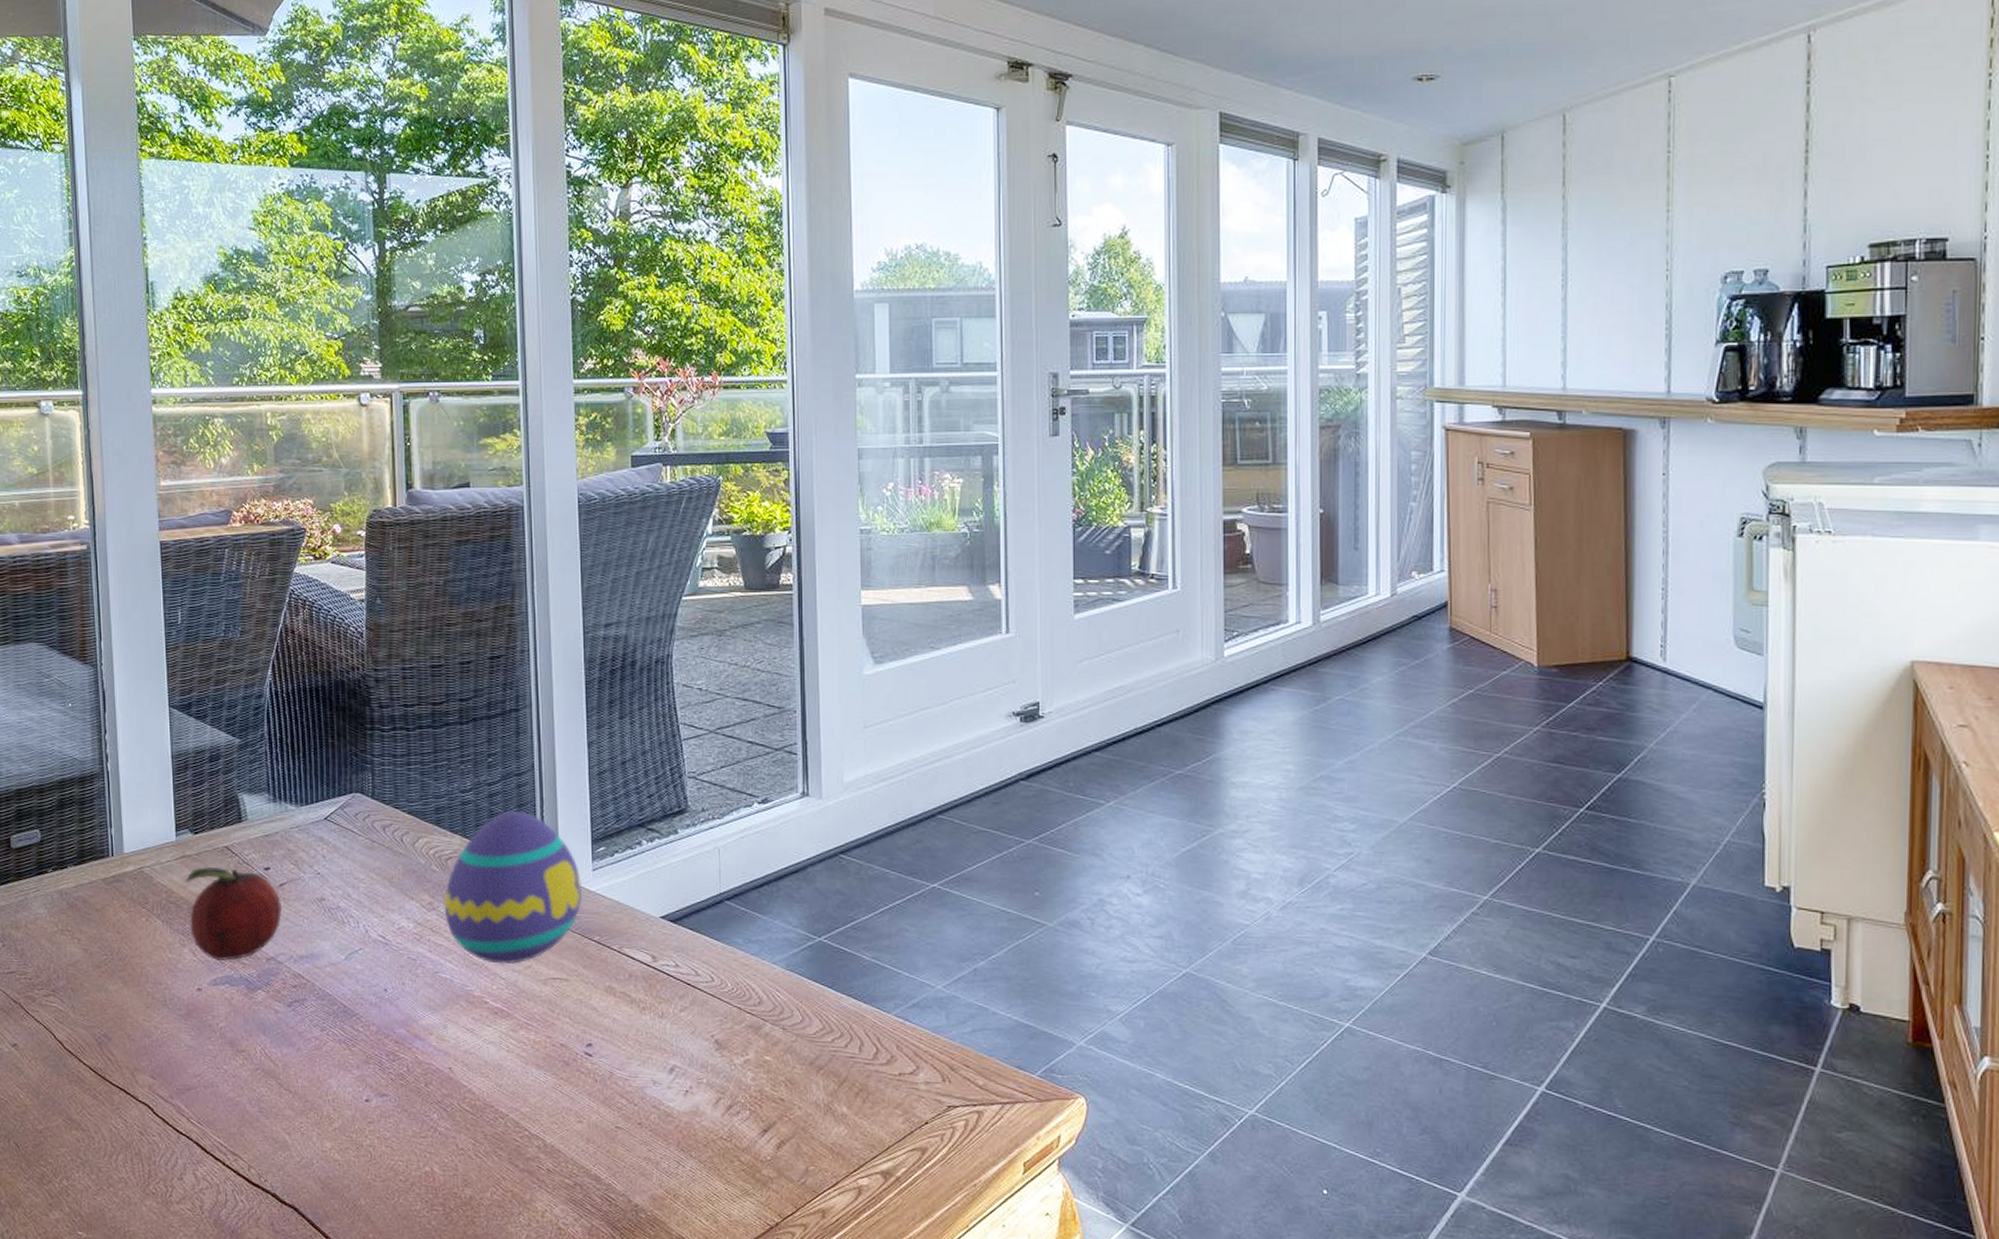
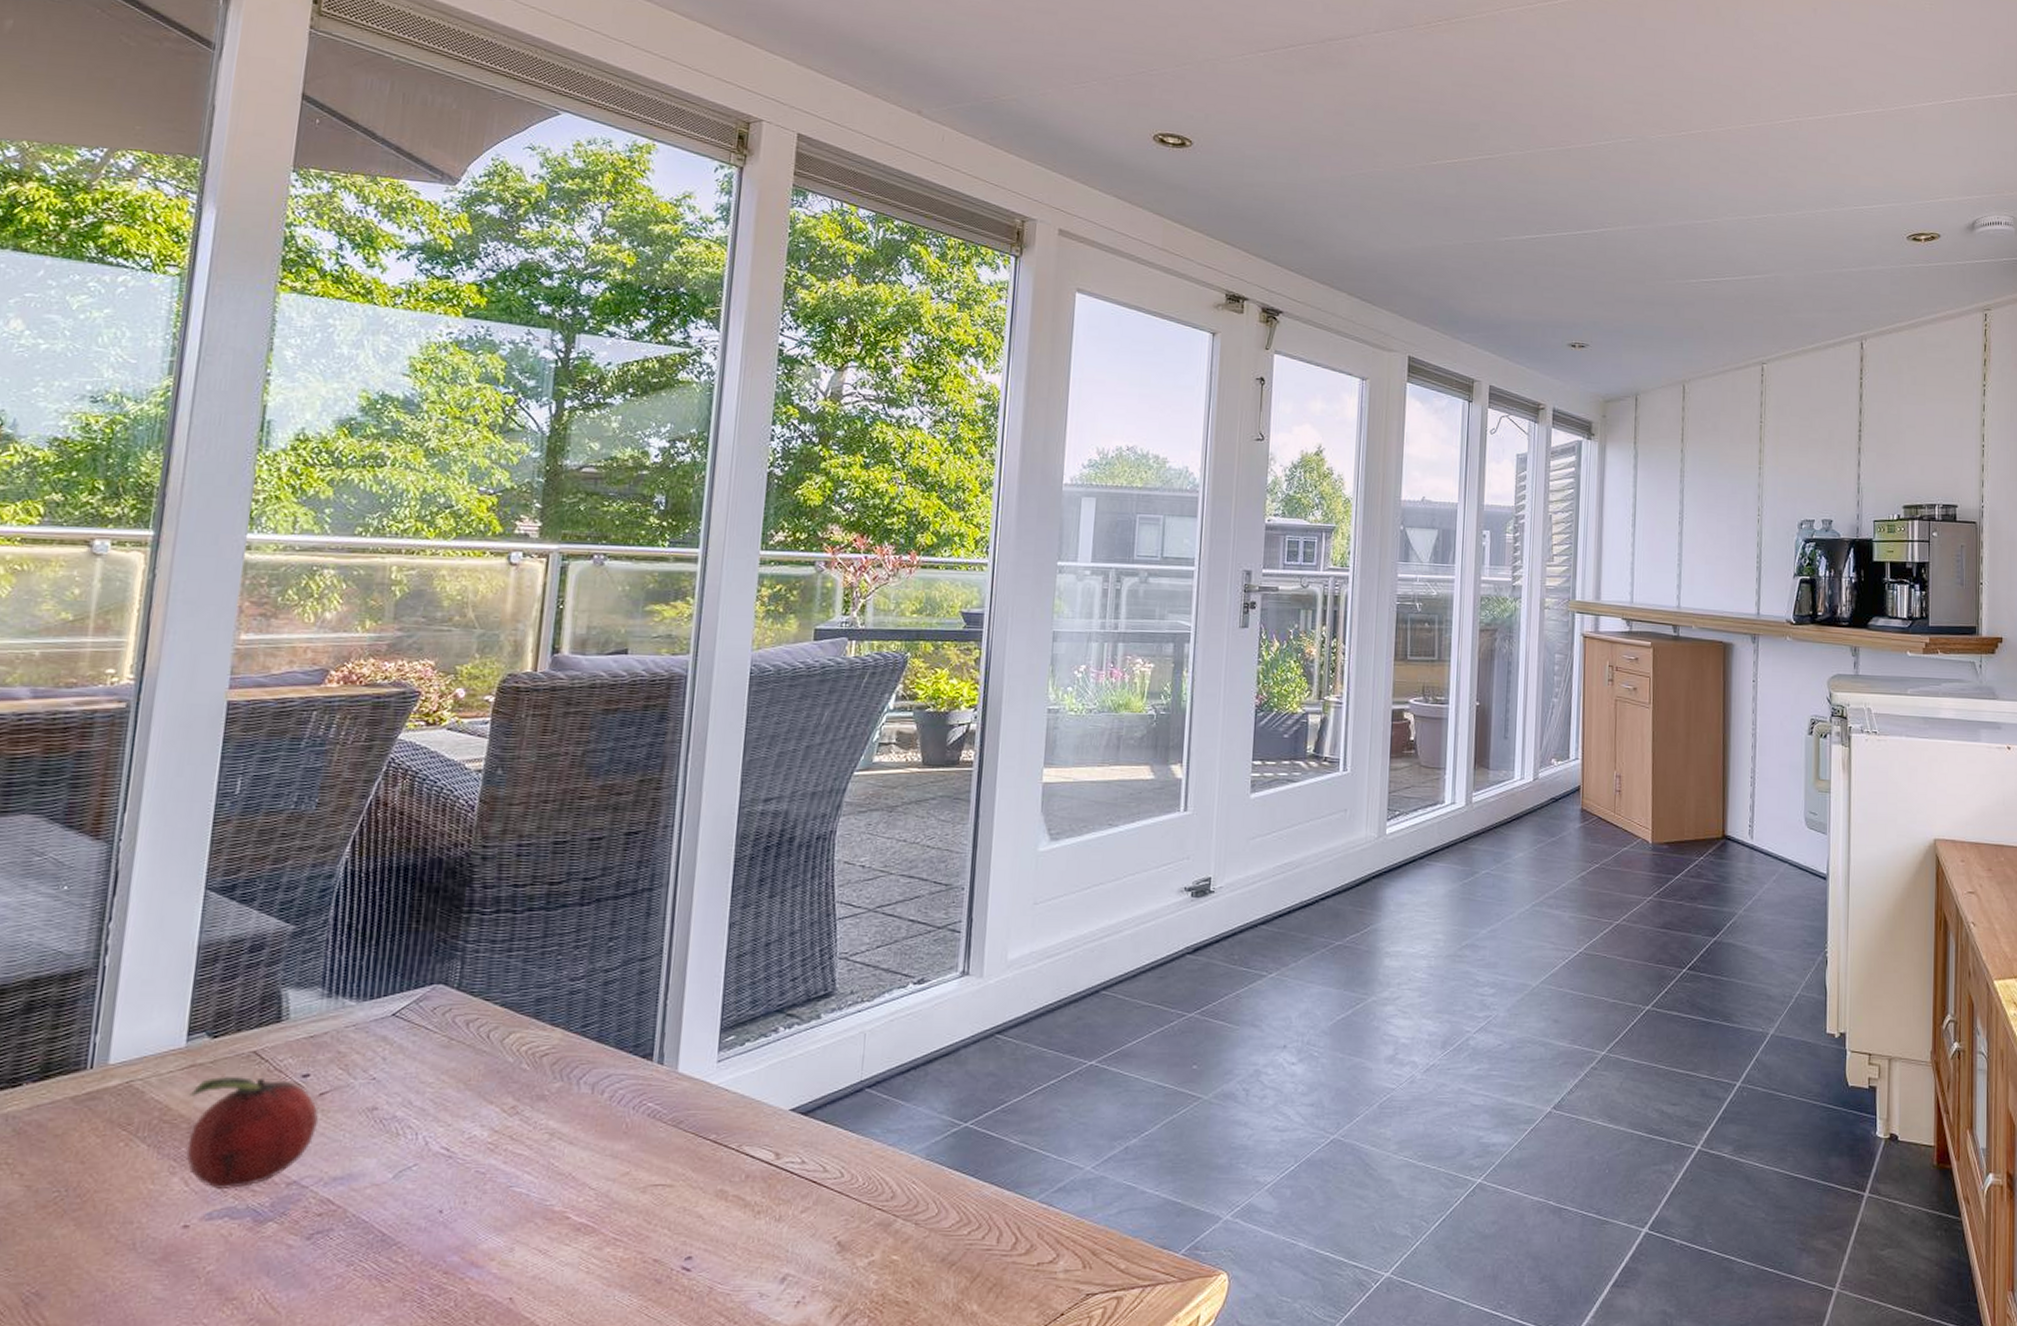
decorative egg: present [443,810,582,964] -> none [530,999,703,1173]

